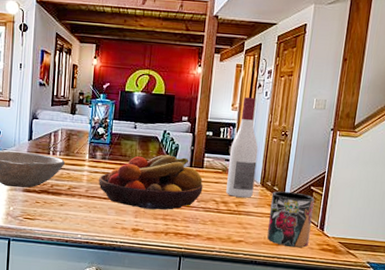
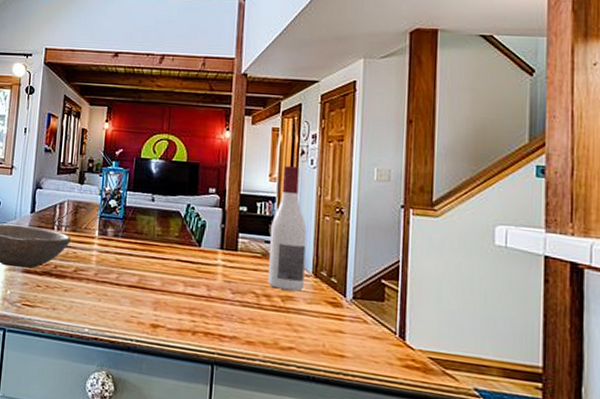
fruit bowl: present [99,154,203,210] -> none [110,233,238,303]
mug: present [267,191,315,248] -> none [326,283,388,362]

